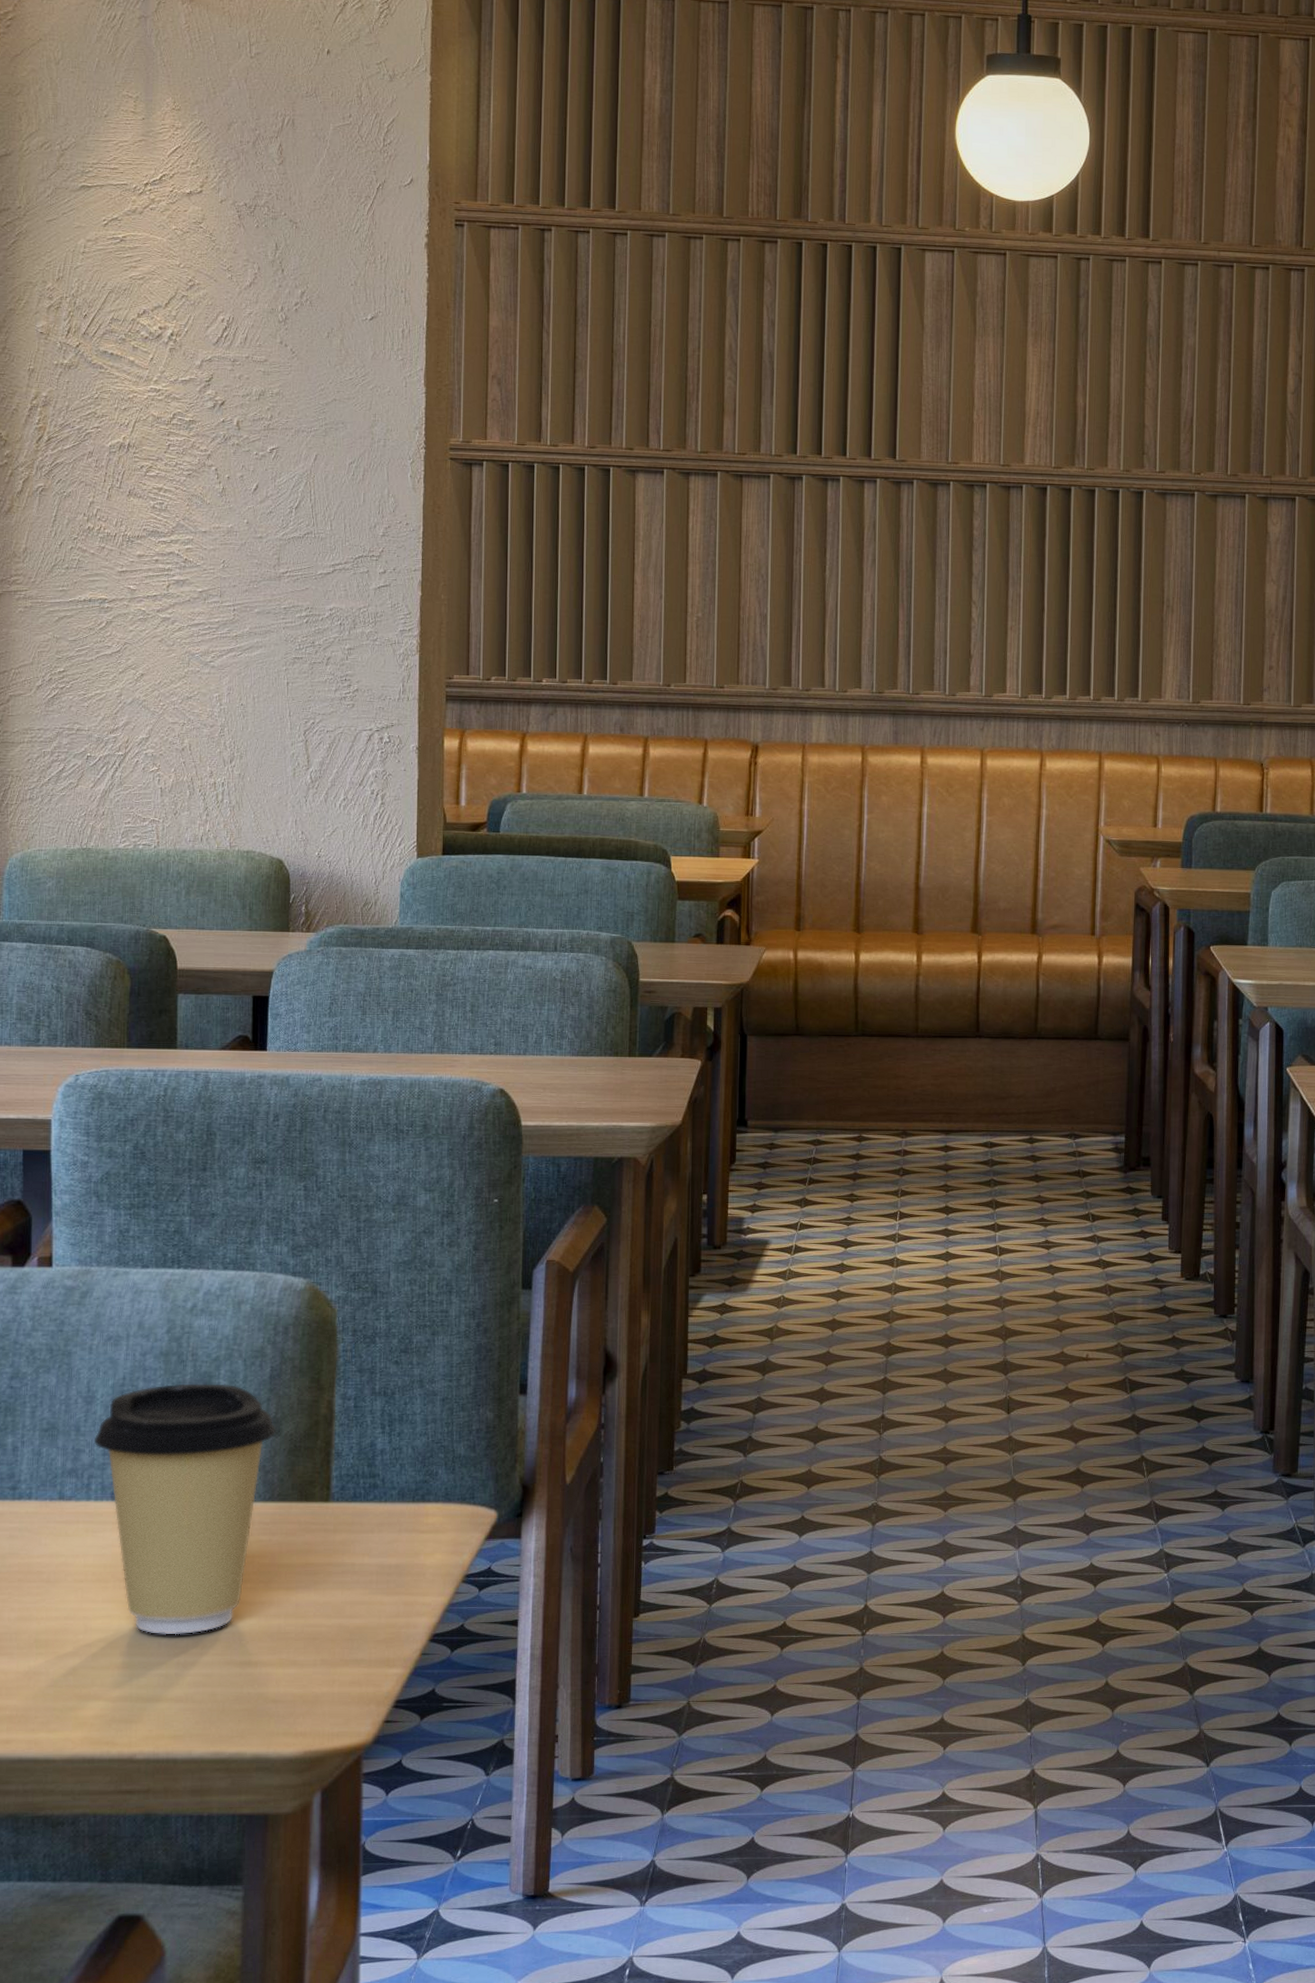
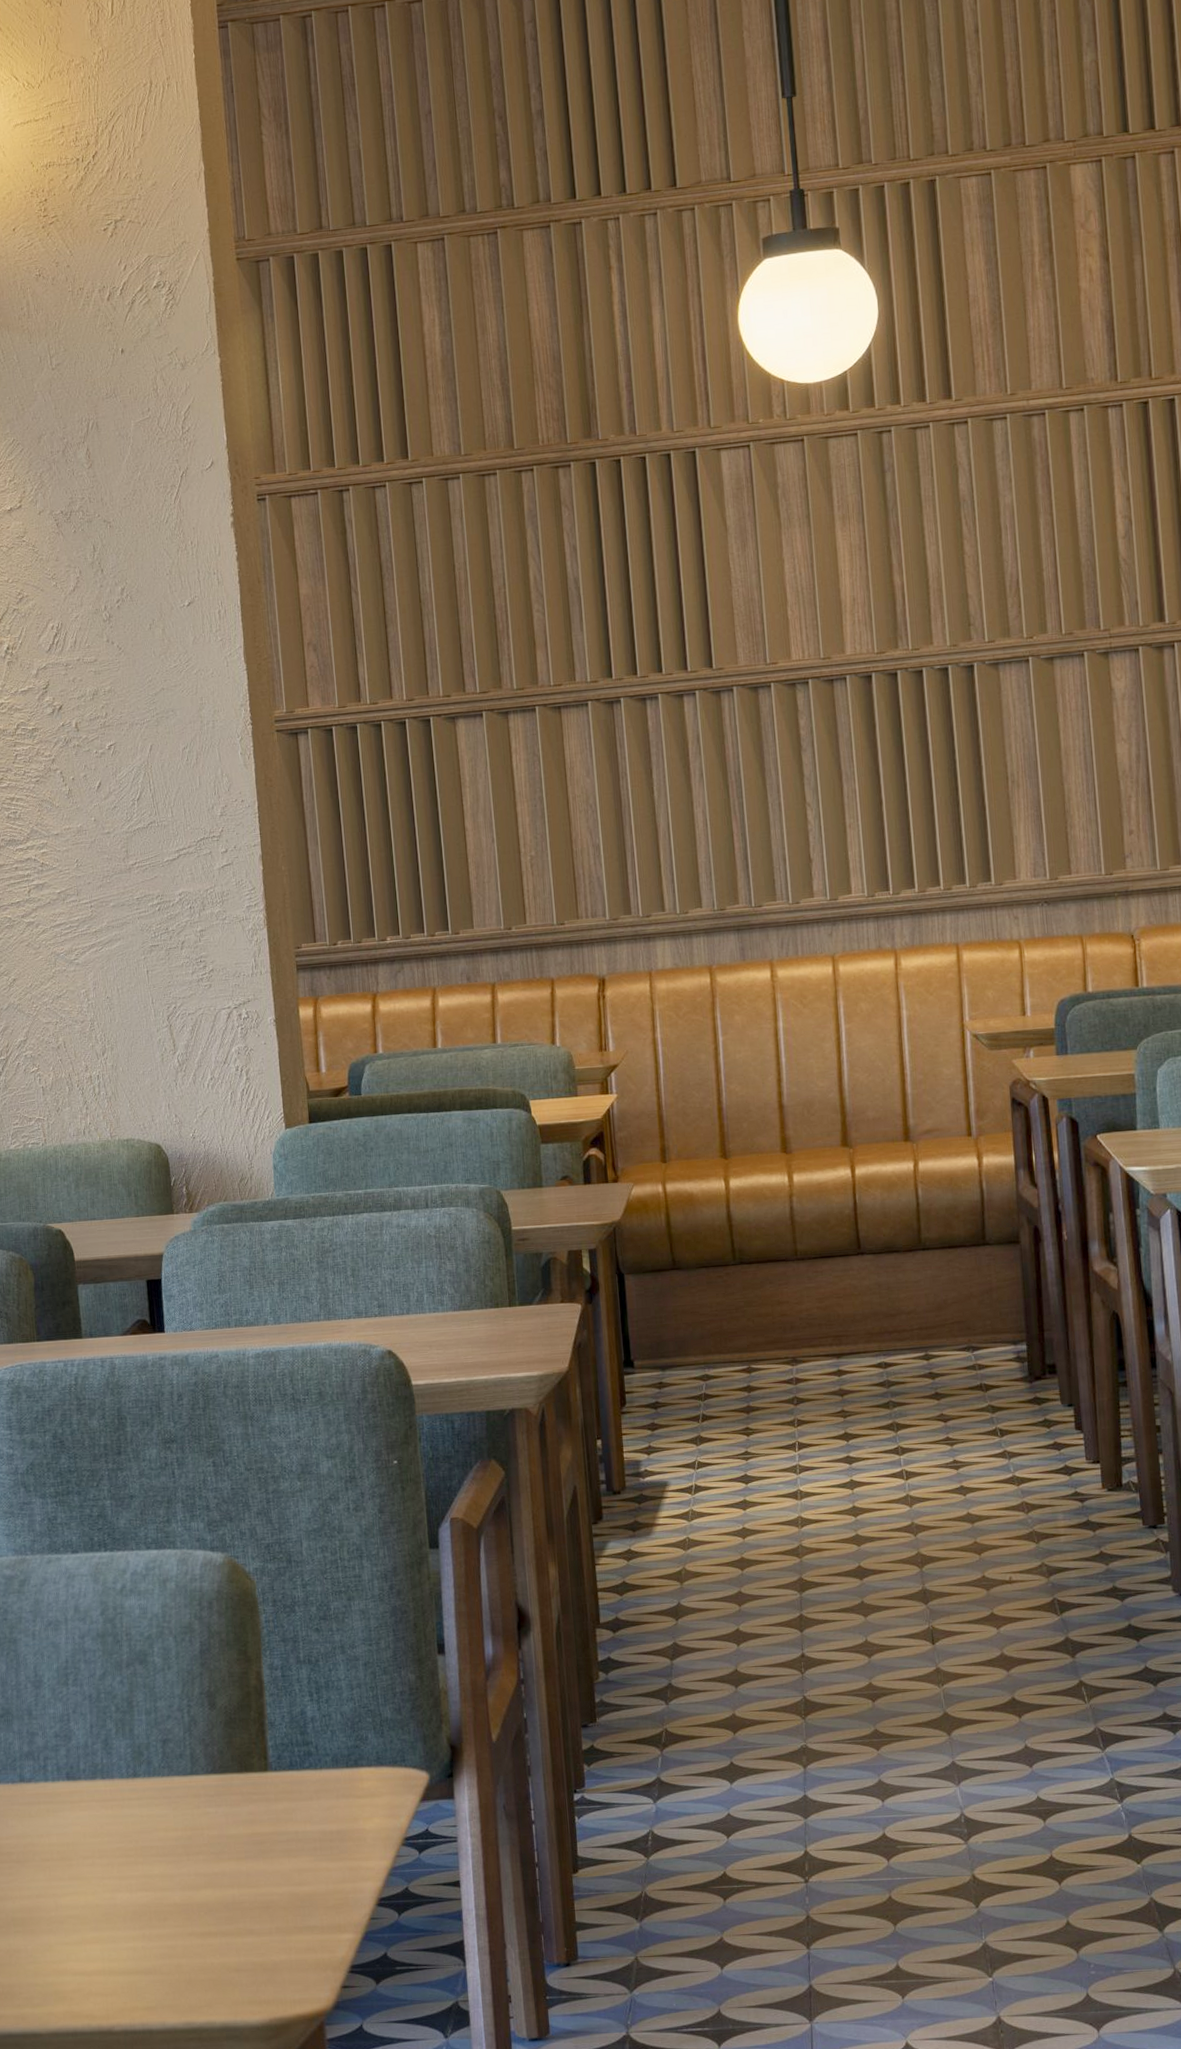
coffee cup: present [93,1383,277,1635] -> none [45,1661,212,1909]

